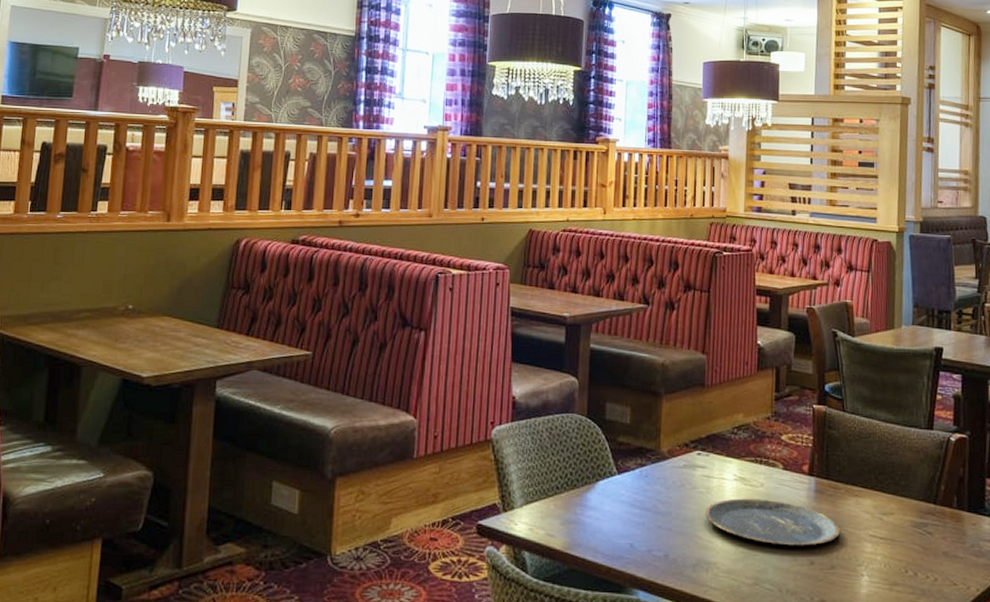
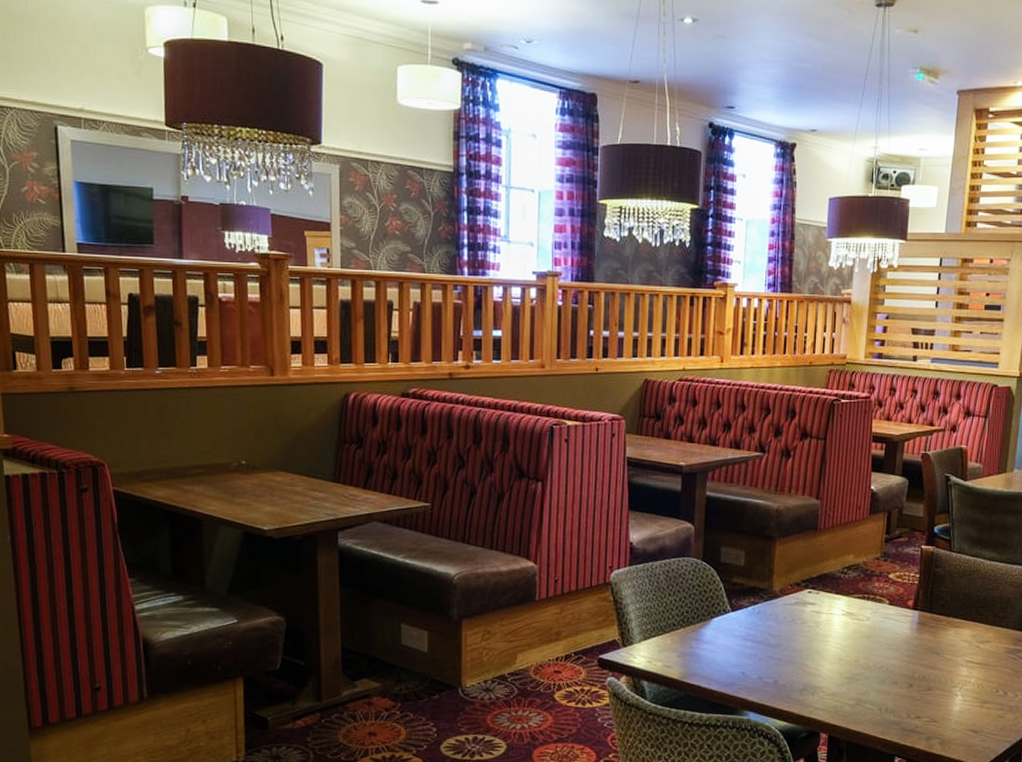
plate: present [704,498,840,546] -> none [813,631,938,672]

